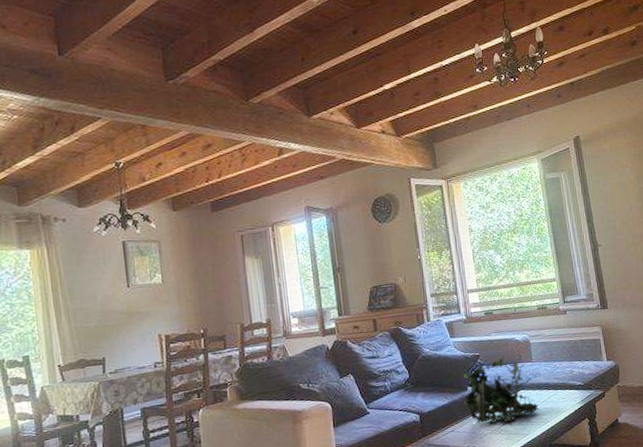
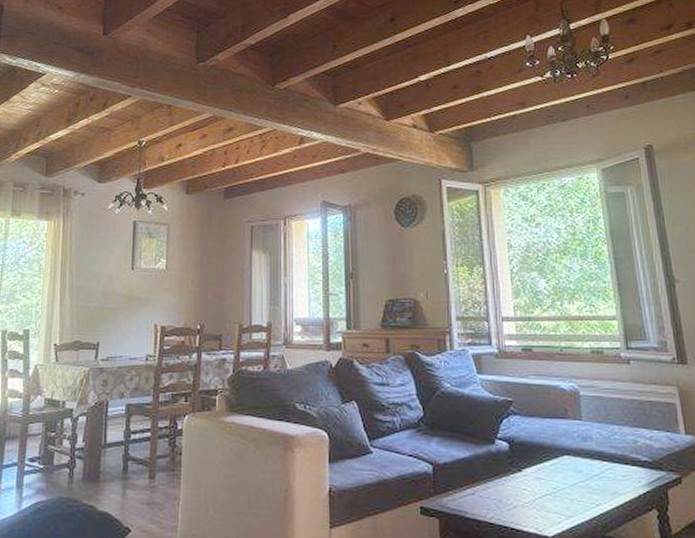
plant: present [463,356,539,424] -> none [489,408,588,495]

